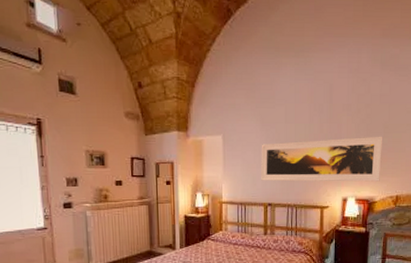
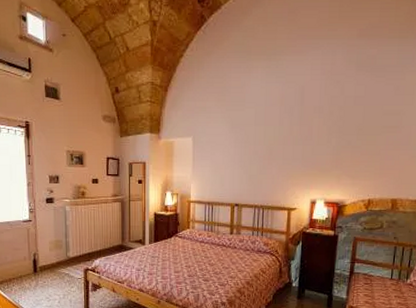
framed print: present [261,136,383,182] -> none [229,138,357,185]

